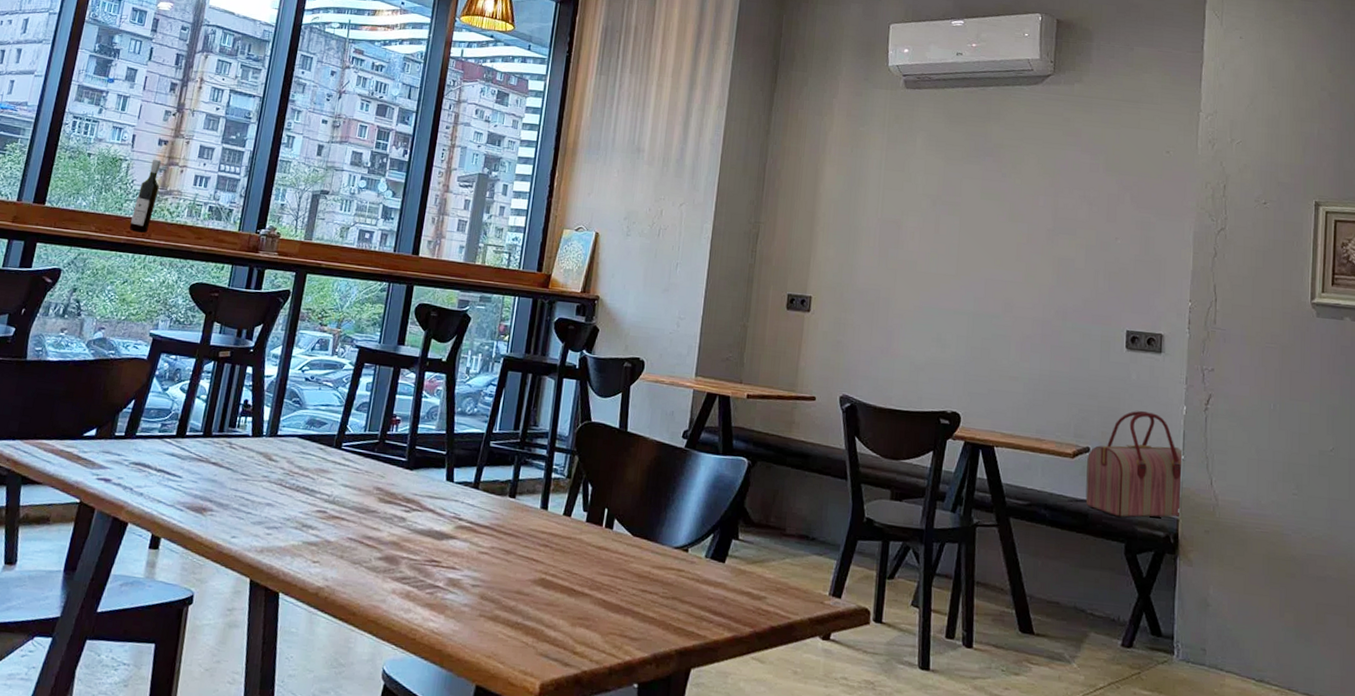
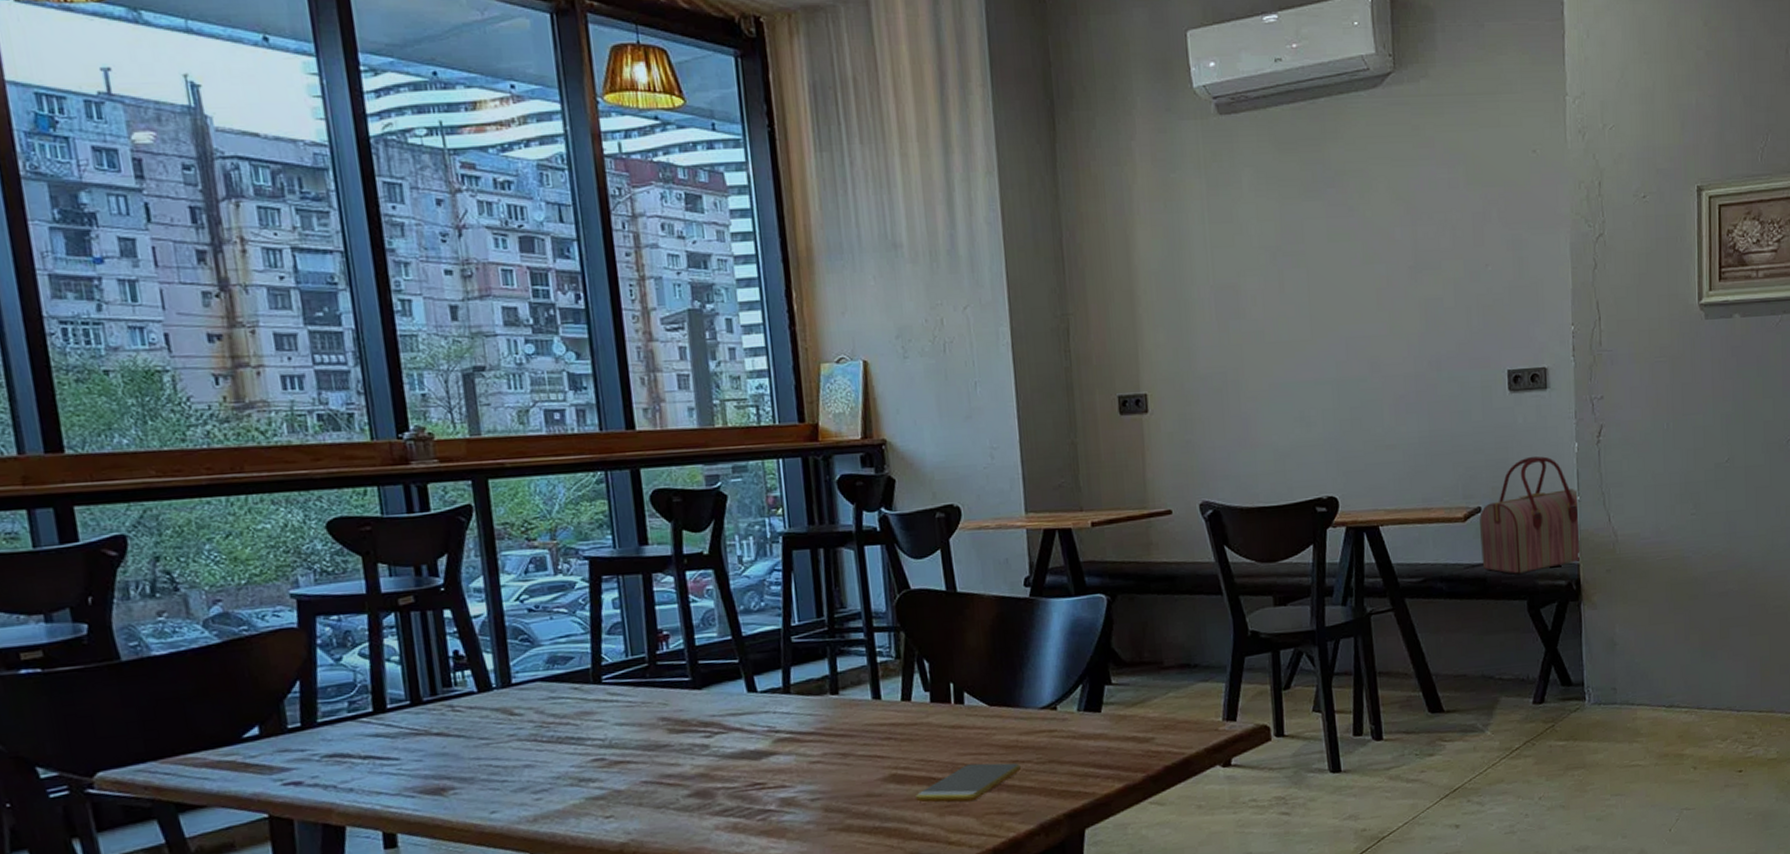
bottle: present [129,159,161,233] -> none [201,362,238,467]
smartphone: none [555,584,648,619] -> present [914,763,1021,803]

